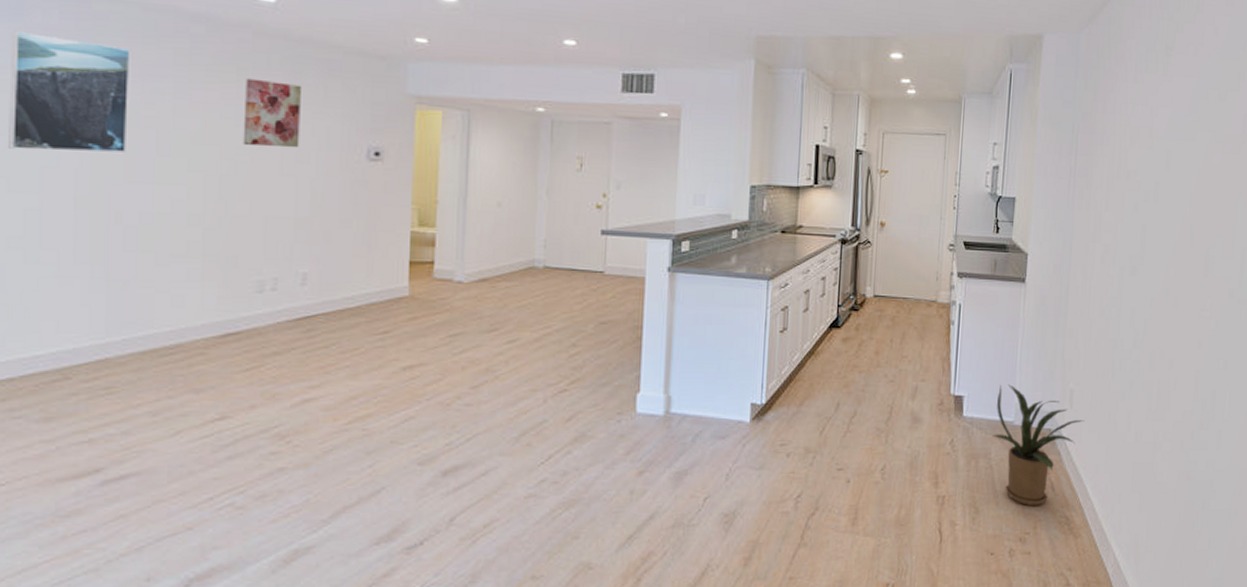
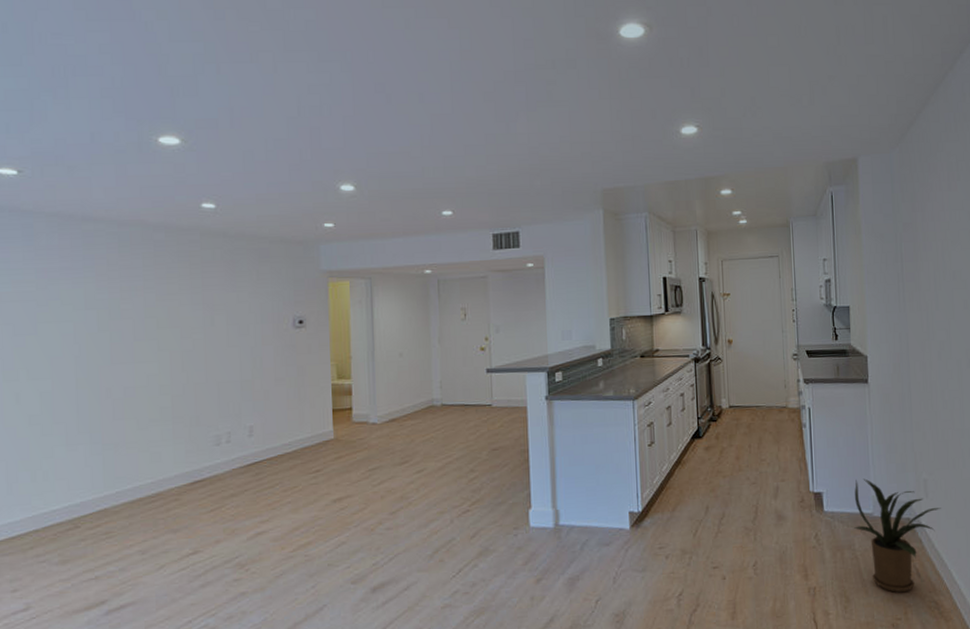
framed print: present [9,30,131,152] -> none [25,252,112,346]
wall art: present [243,78,301,148] -> none [197,270,241,326]

